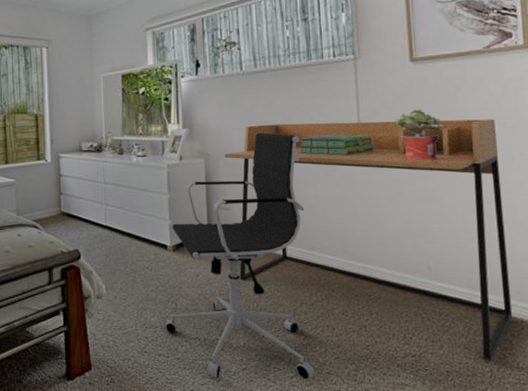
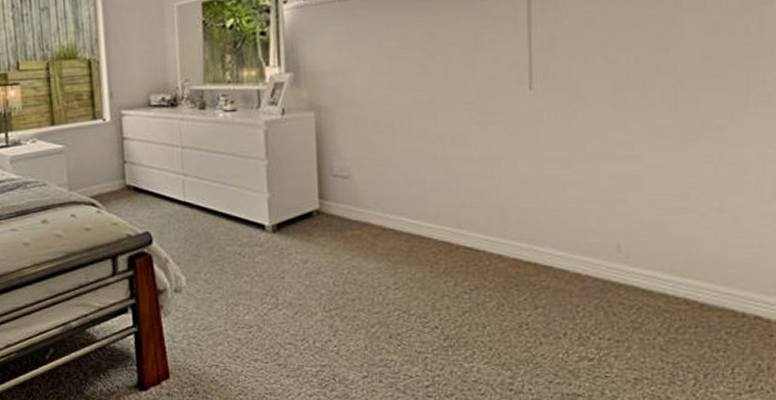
office chair: present [165,132,315,380] -> none [262,74,458,389]
desk: present [224,119,513,361] -> none [341,45,731,366]
stack of books: present [298,135,375,155] -> none [444,74,551,103]
potted plant: present [395,109,445,160] -> none [582,35,653,106]

